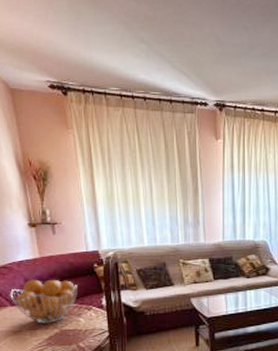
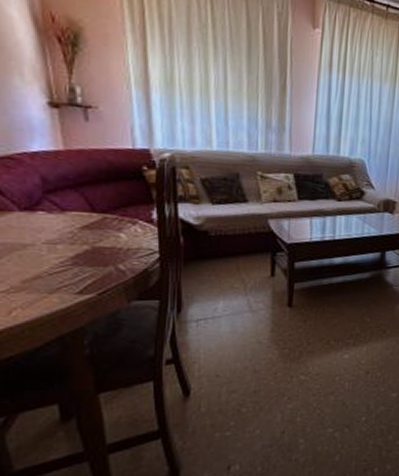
fruit basket: present [10,279,77,324] -> none [18,178,118,238]

